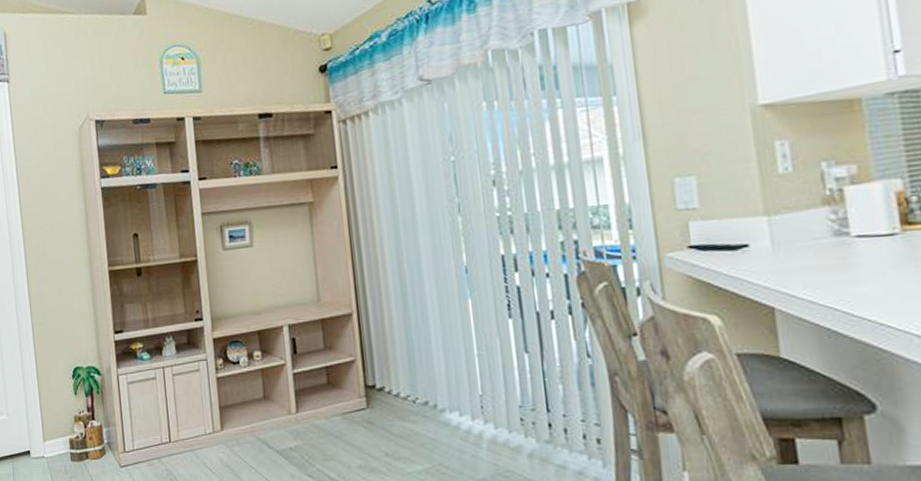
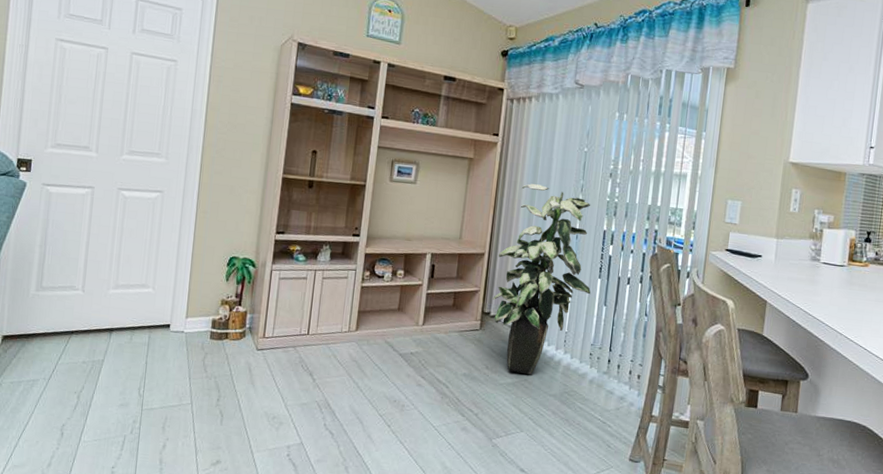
indoor plant: none [370,215,503,457] -> present [493,183,591,375]

